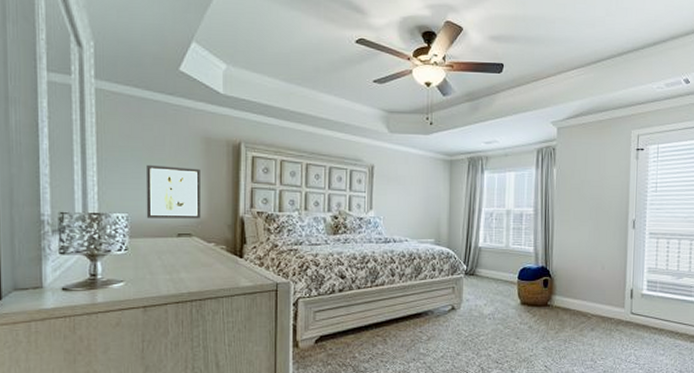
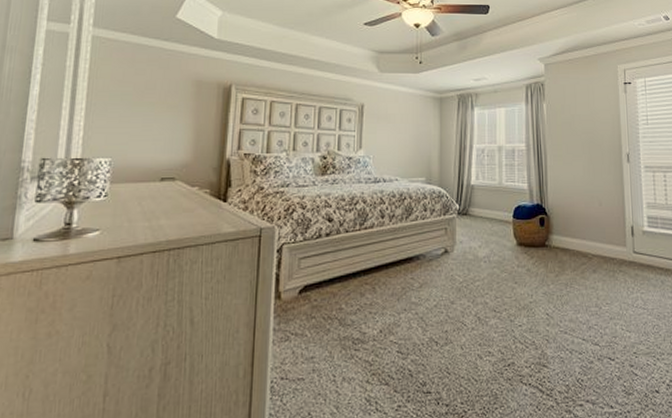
wall art: present [145,164,201,219] -> none [130,108,189,162]

